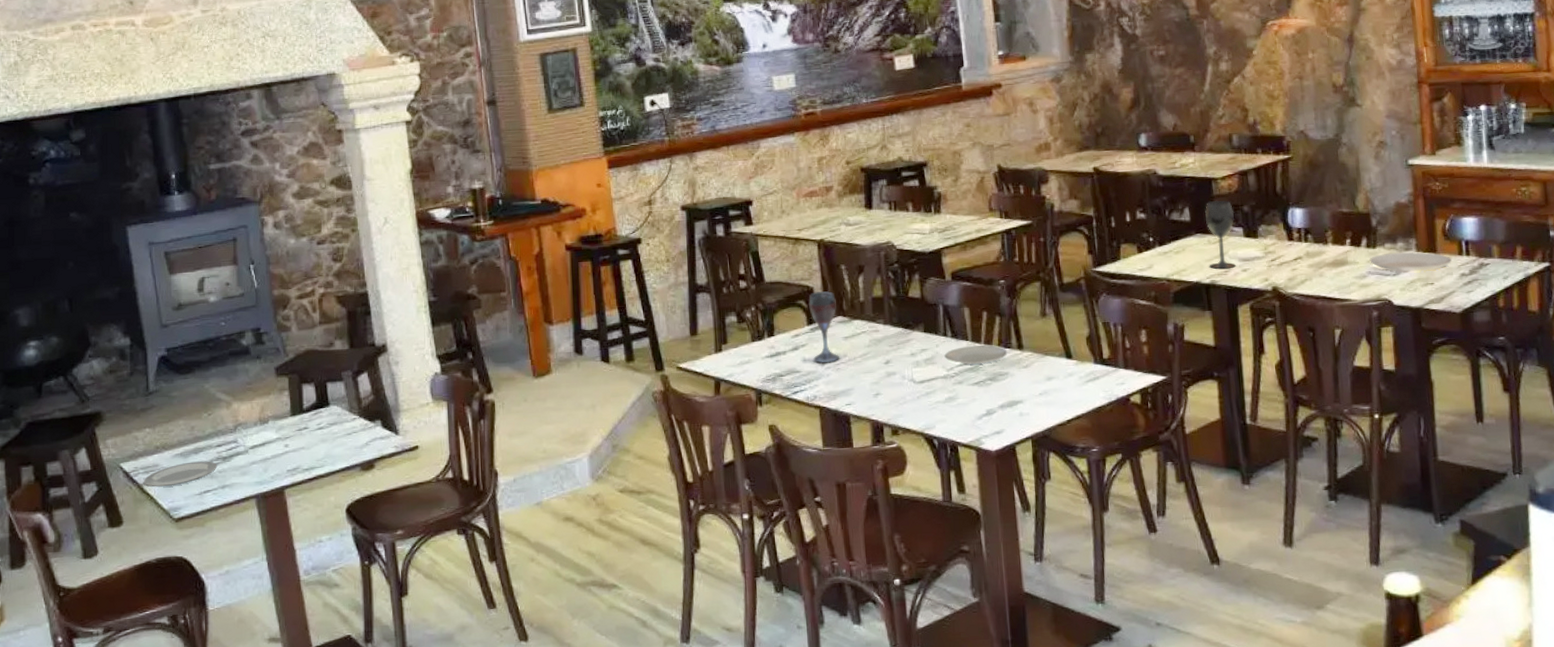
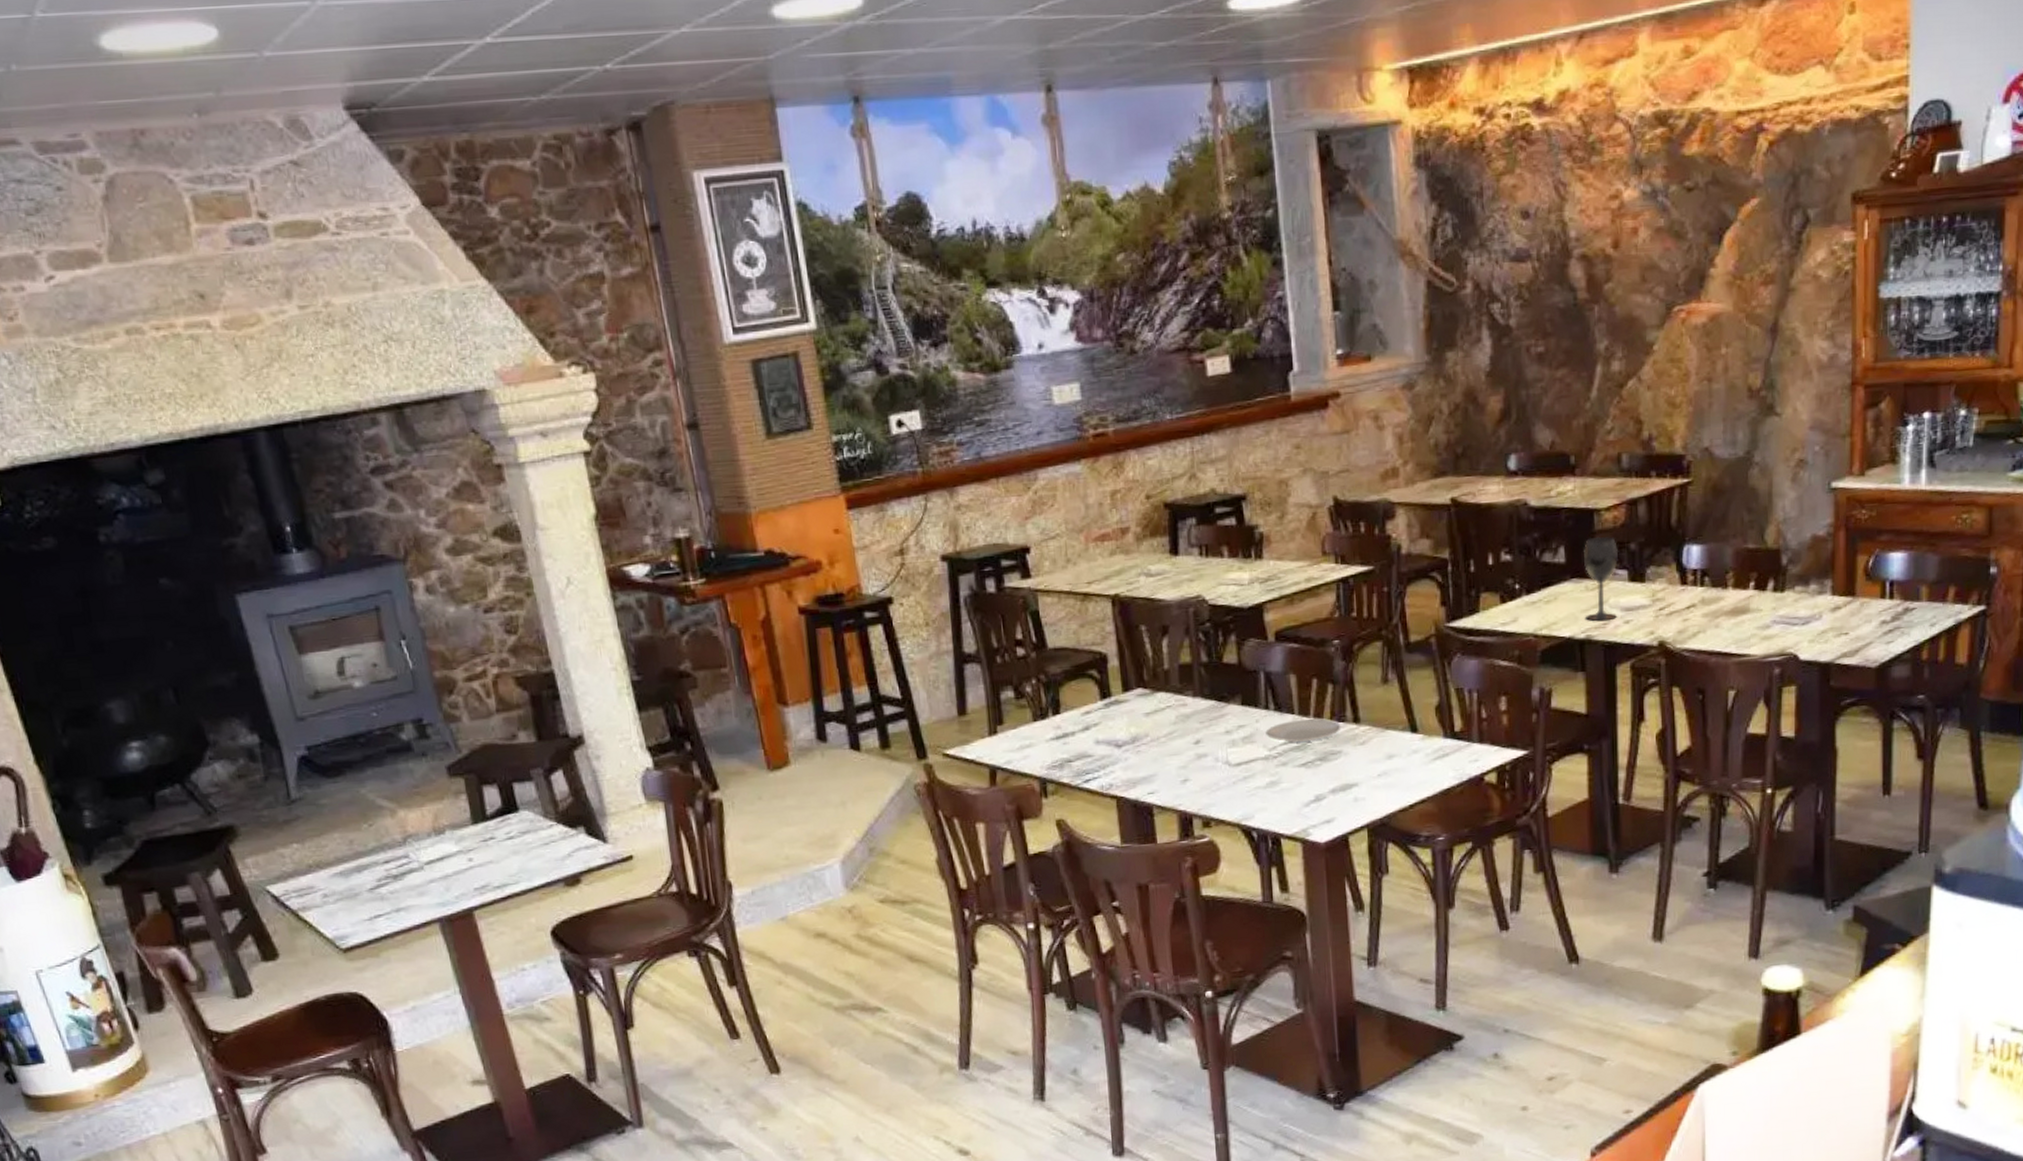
plate: present [144,461,217,487] -> none [298,880,388,913]
cup: present [808,291,839,363] -> none [1101,658,1140,745]
plate: present [1369,252,1452,272] -> none [1775,596,1872,620]

